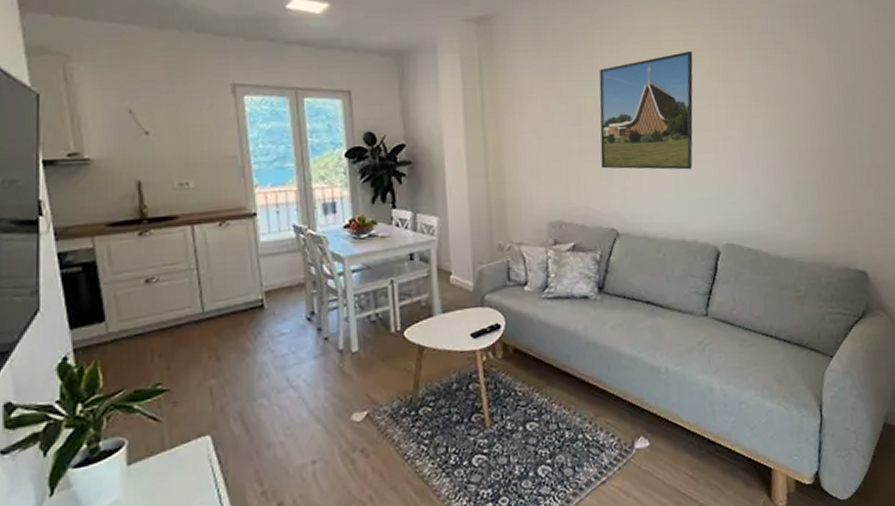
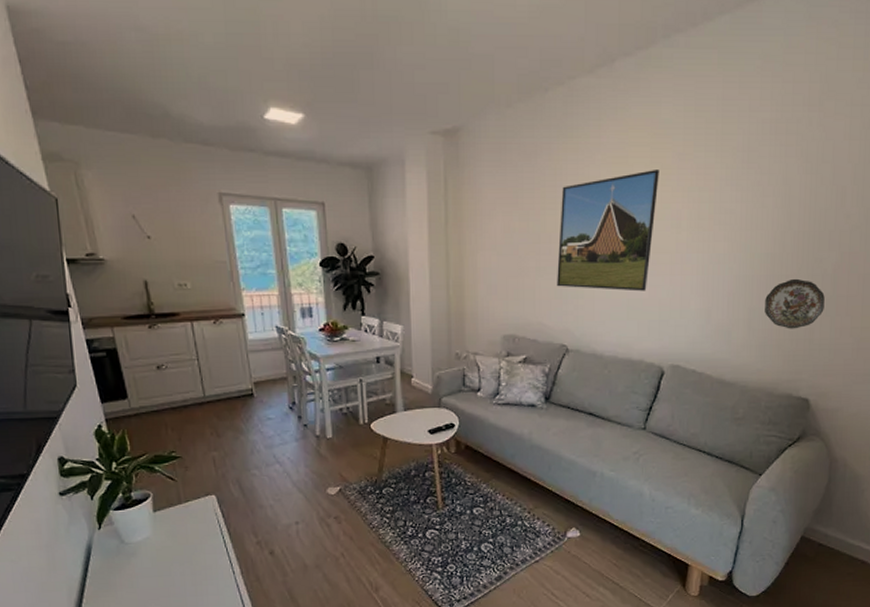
decorative plate: none [809,150,866,201] -> present [765,278,825,329]

